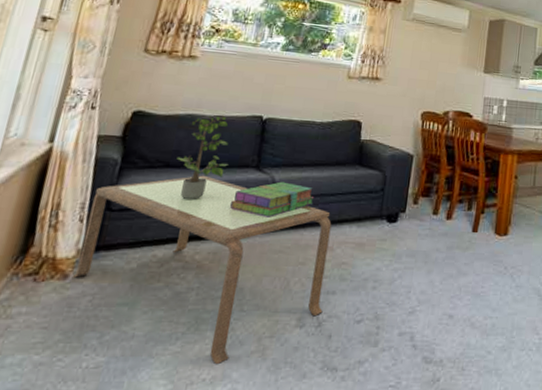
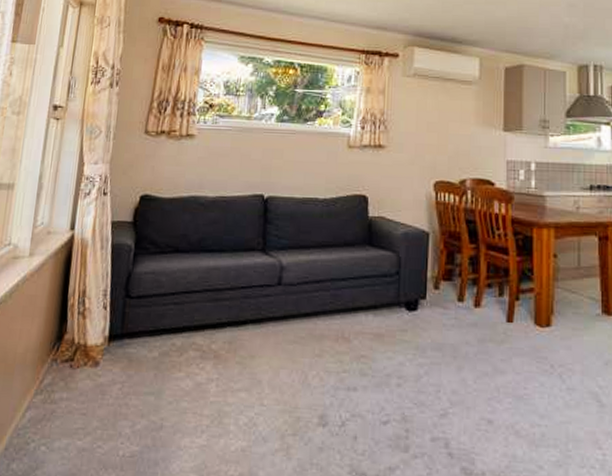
coffee table: present [72,175,332,365] -> none [102,260,346,462]
potted plant: present [176,115,229,201] -> none [185,195,235,287]
stack of books: present [230,181,315,217] -> none [241,265,325,305]

